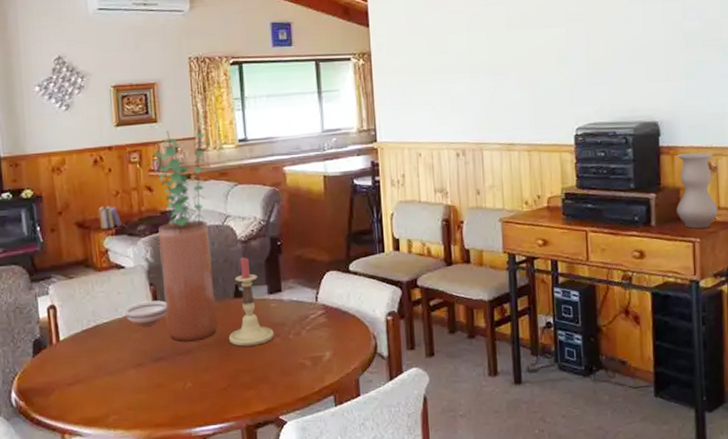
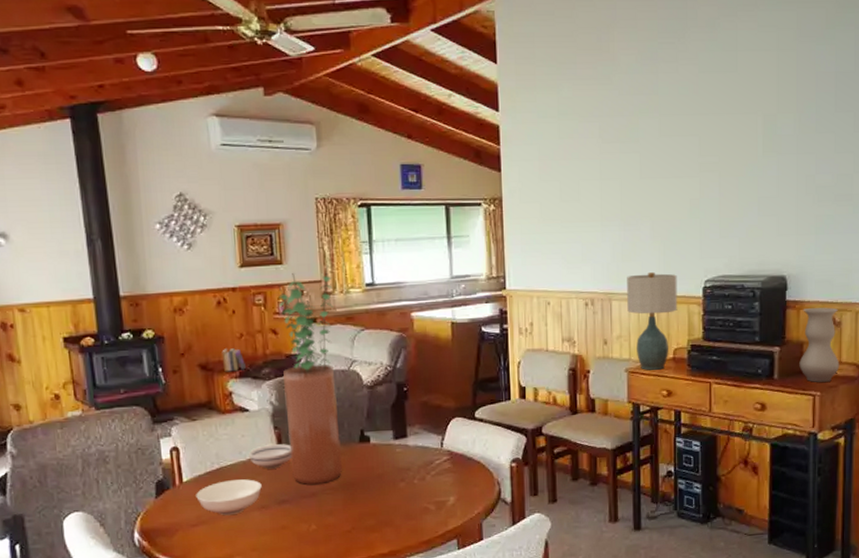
bowl: none [72,336,138,374] -> present [196,479,262,515]
candlestick: present [228,257,274,347] -> none [353,402,399,491]
table lamp: none [497,121,550,220] -> present [627,272,677,370]

